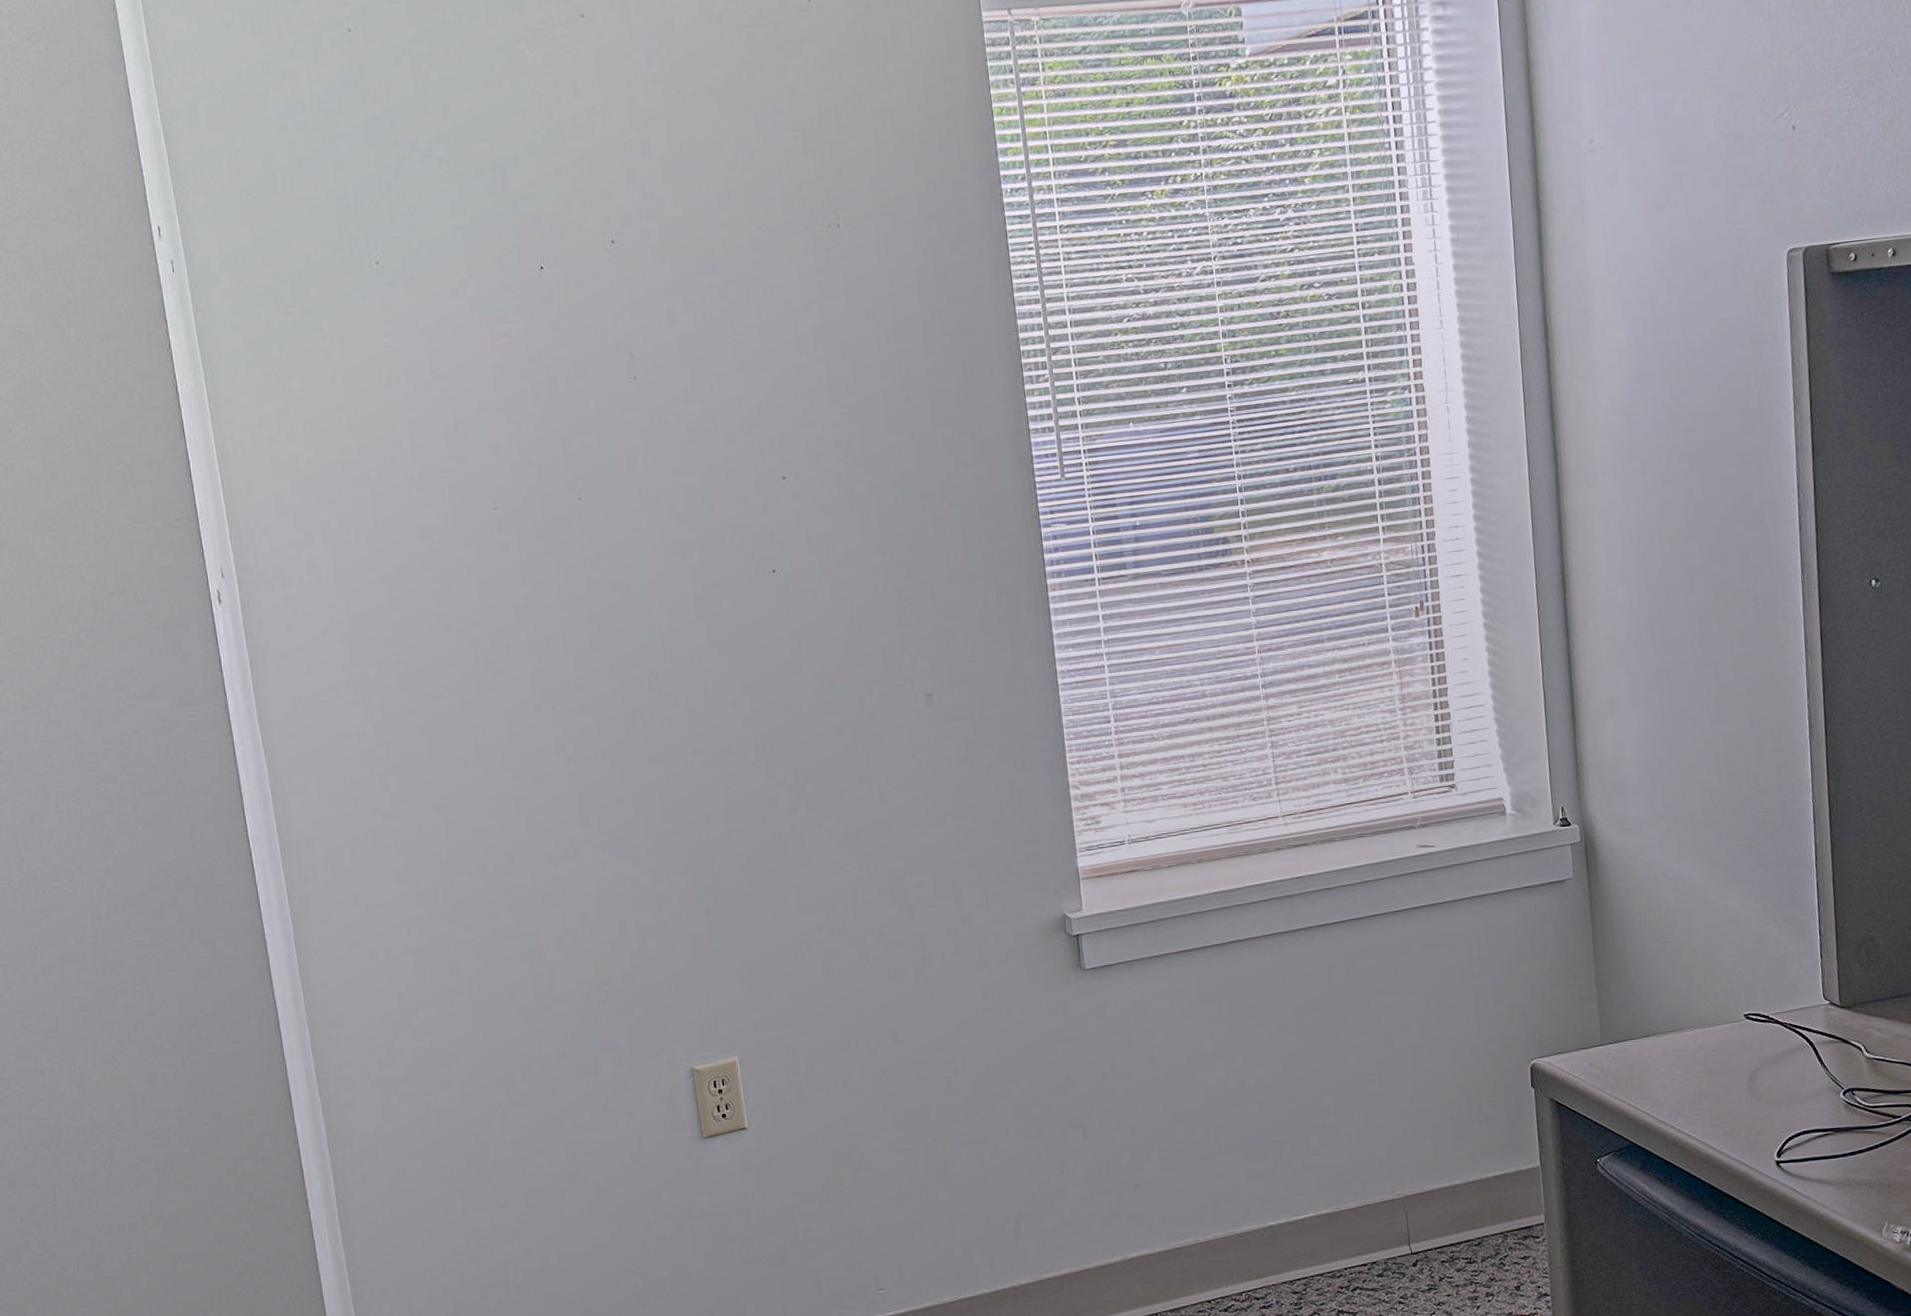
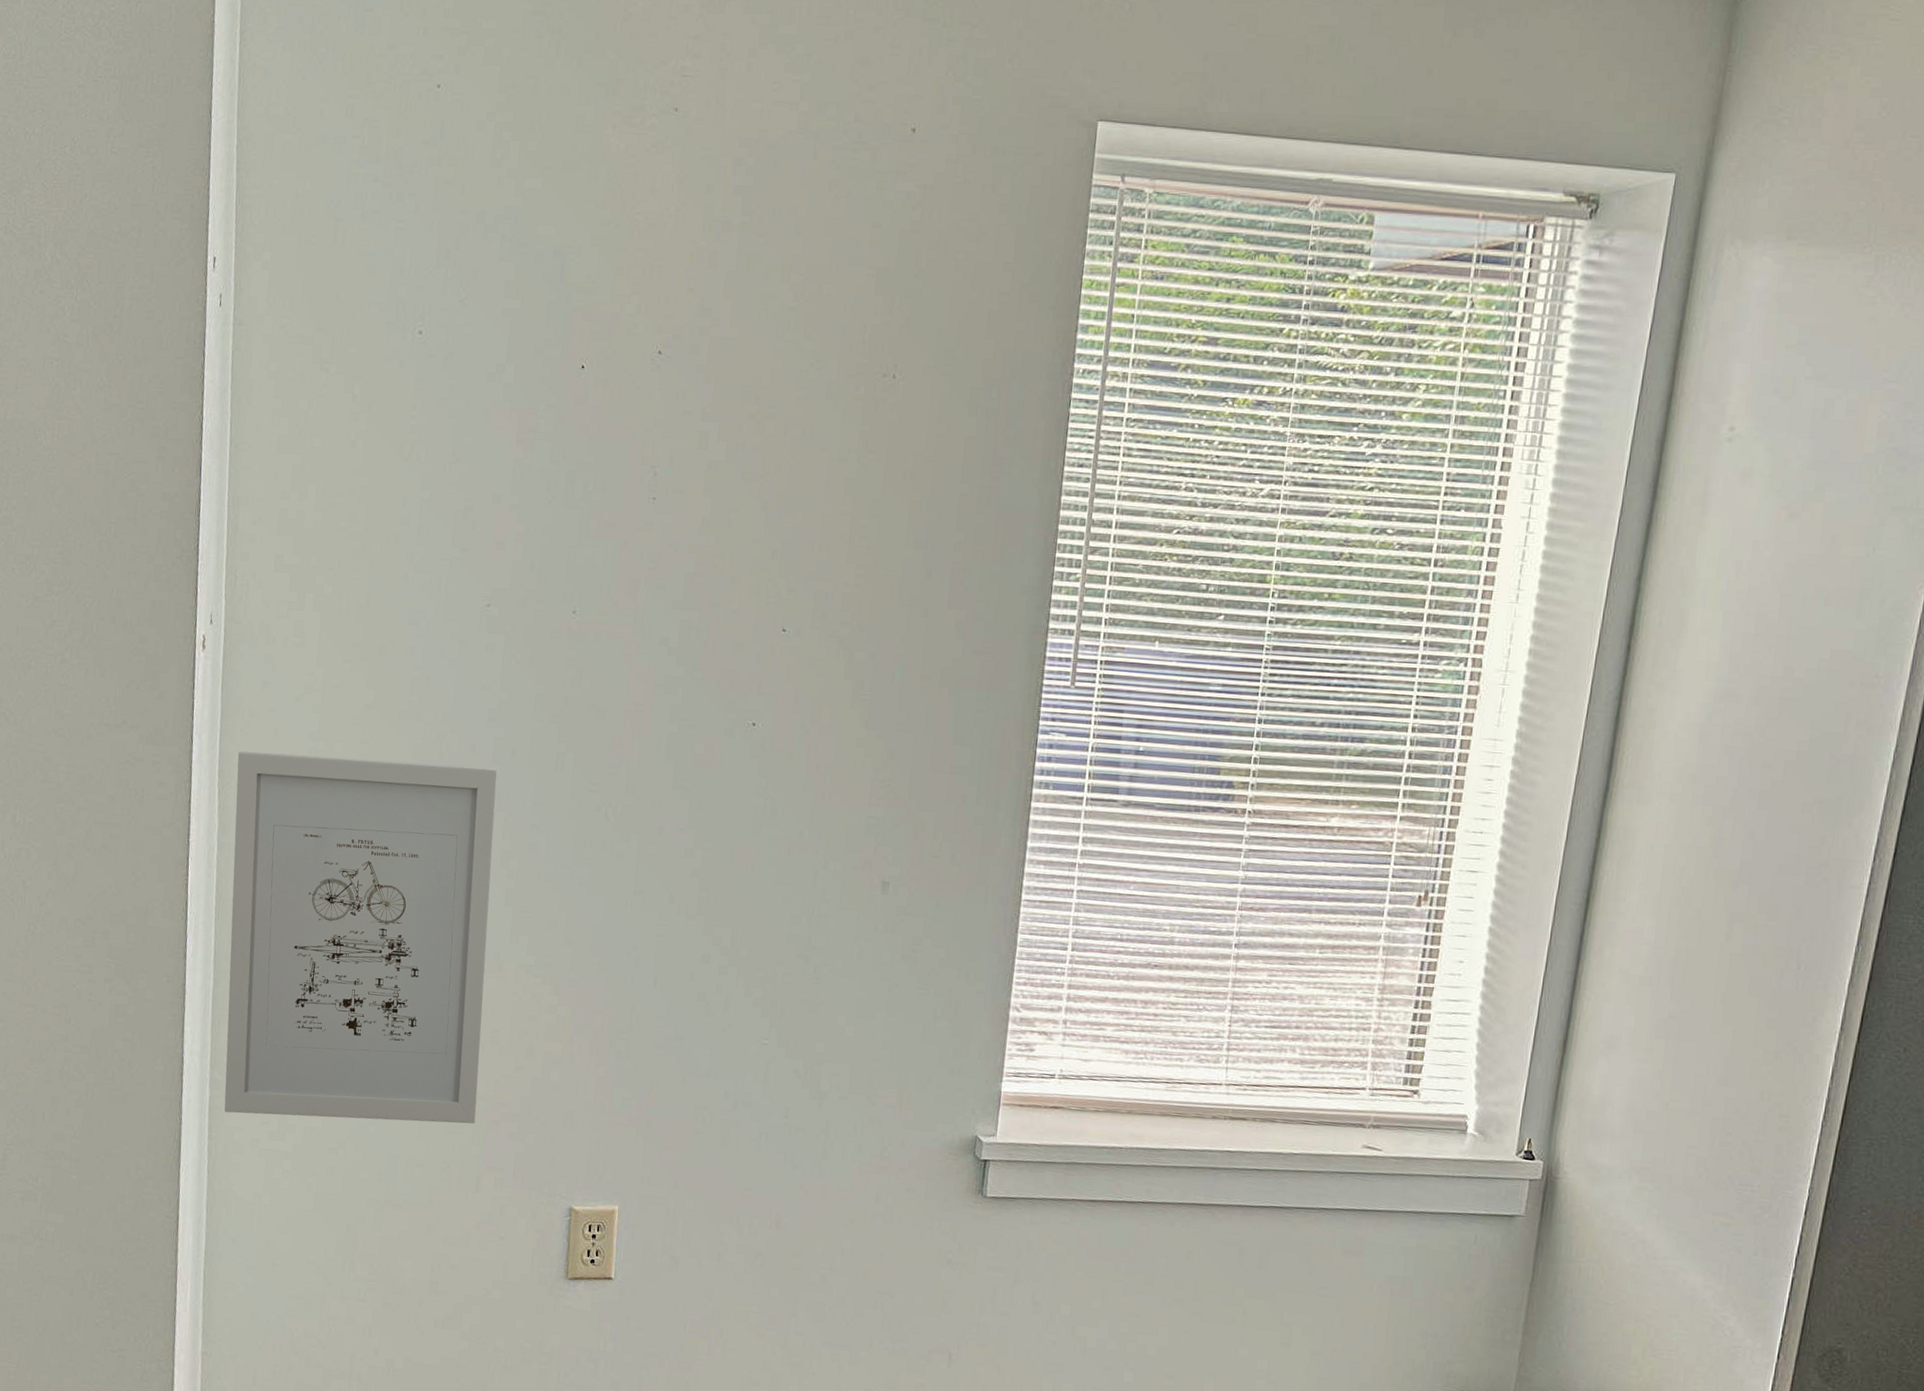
wall art: none [274,662,582,1052] -> present [224,751,497,1124]

